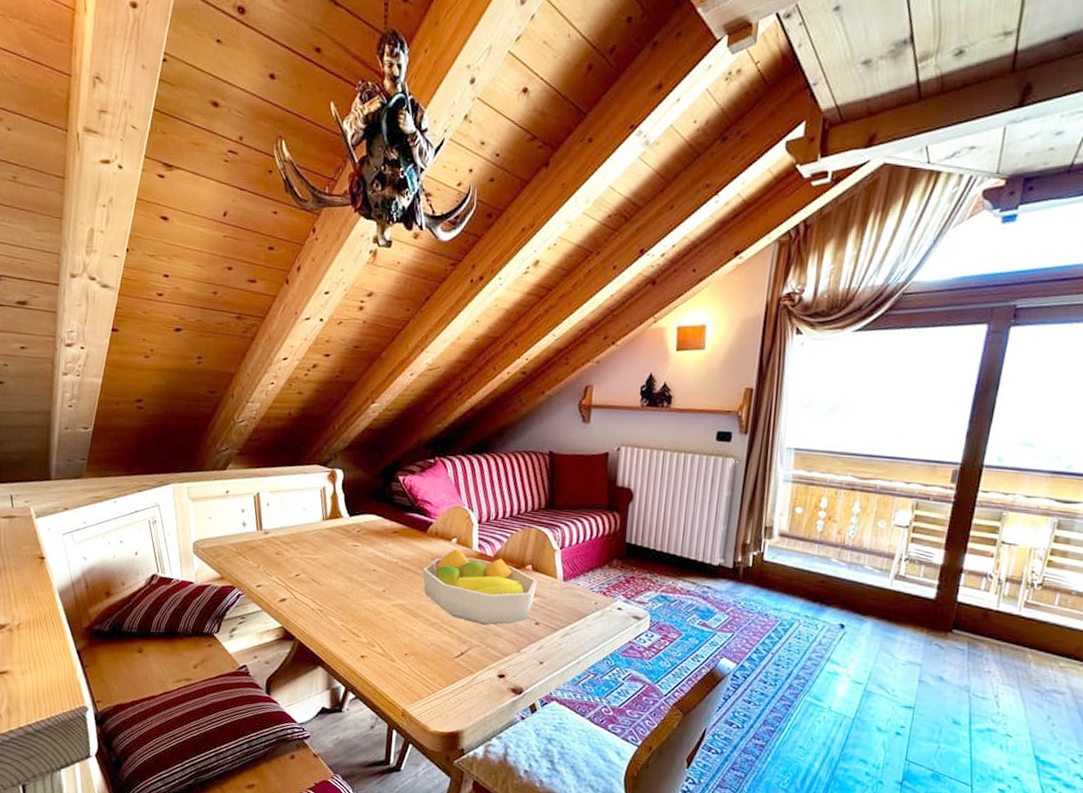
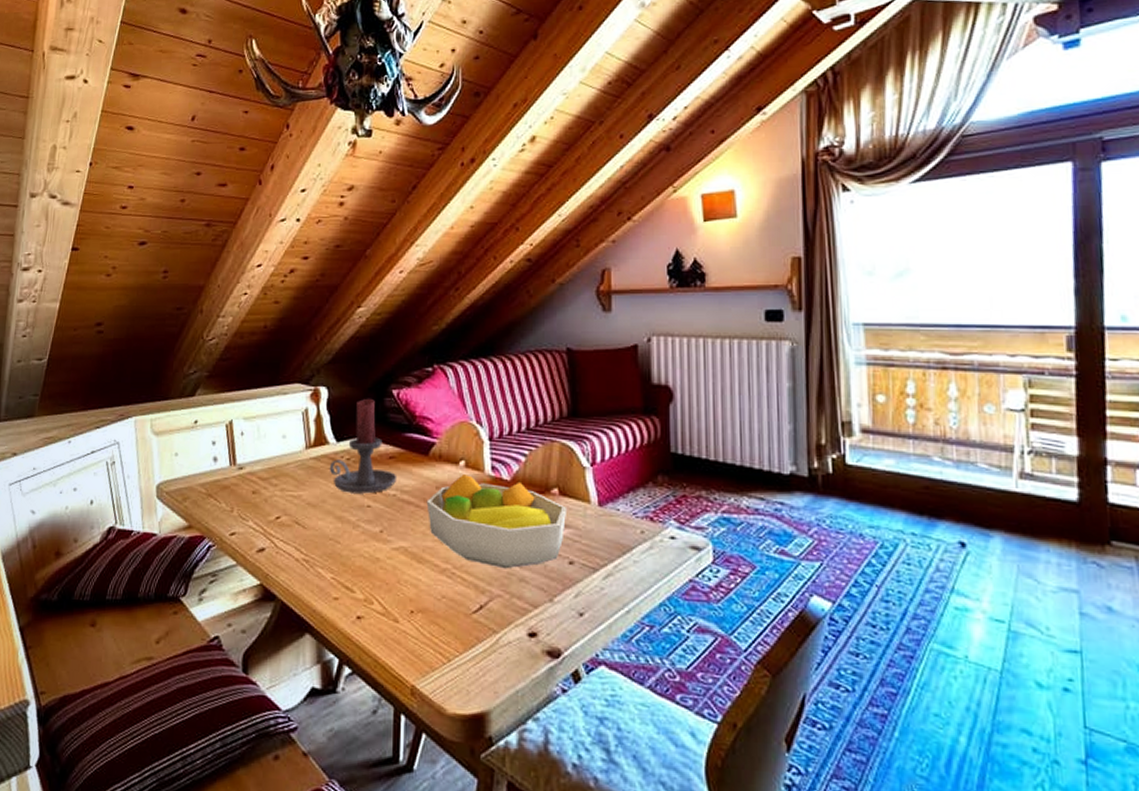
candle holder: none [342,481,400,560] -> present [329,398,397,494]

